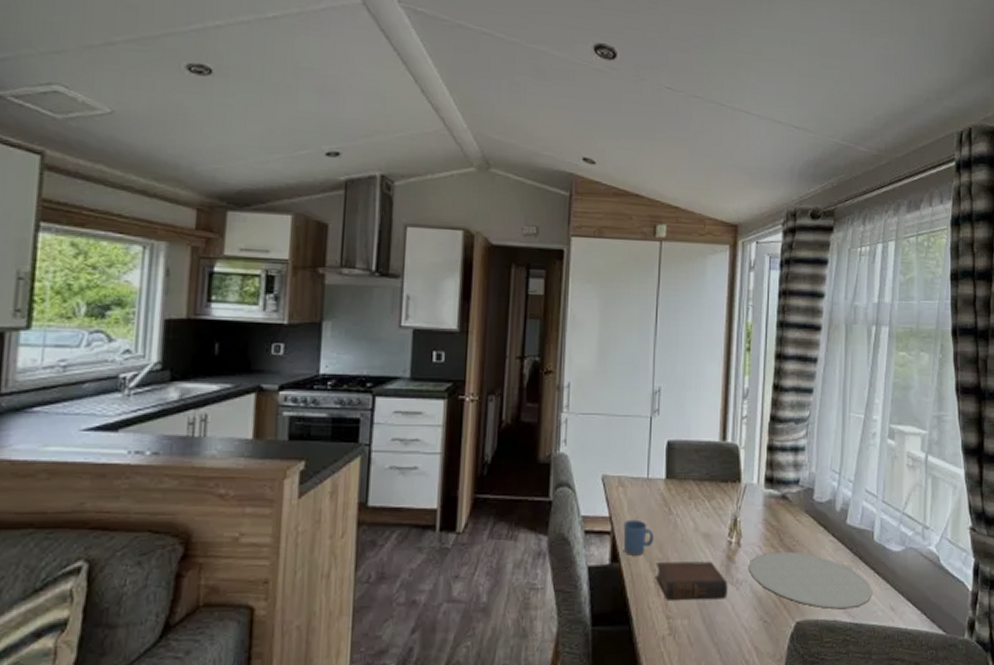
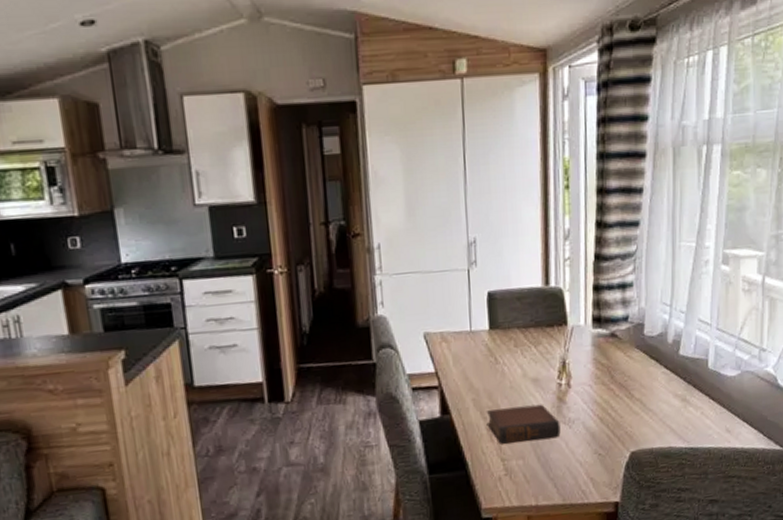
mug: present [623,519,654,556] -> none [450,372,483,407]
placemat: present [749,551,872,610] -> none [581,387,707,437]

